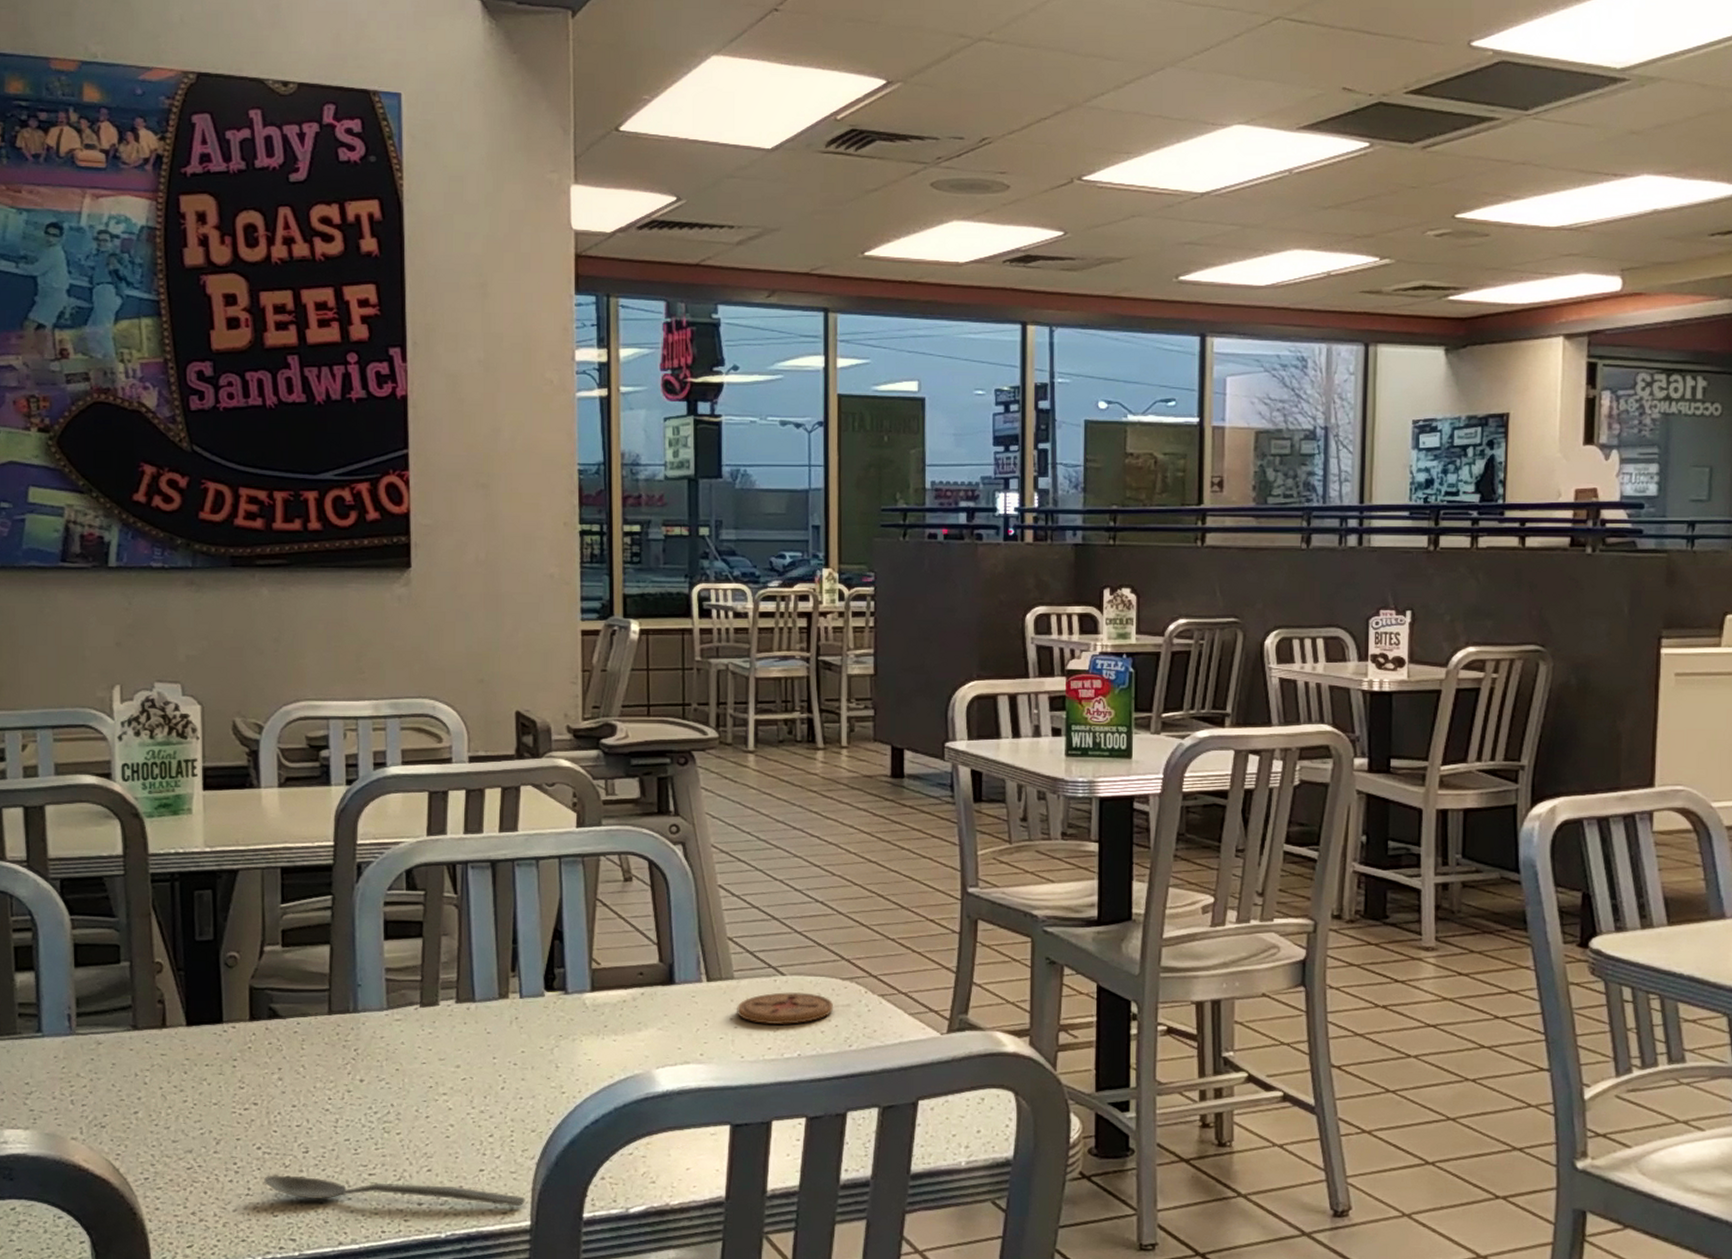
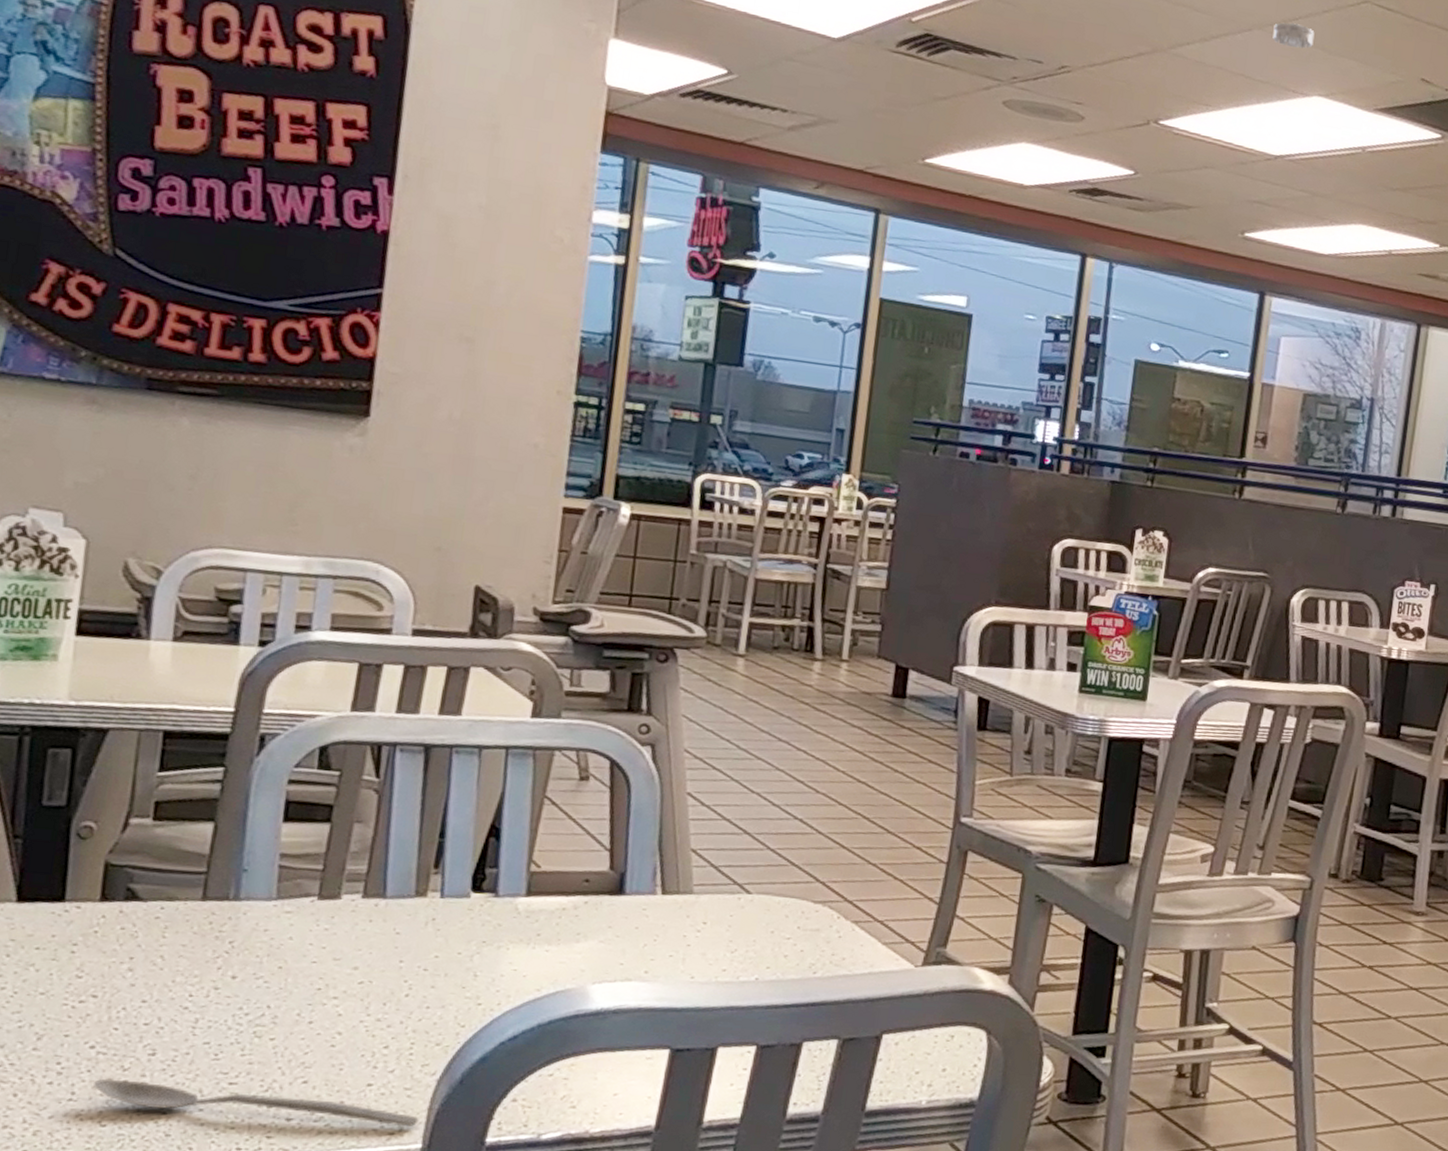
coaster: present [737,992,833,1026] -> none [692,911,801,947]
smoke detector: none [1186,54,1228,80] -> present [1272,22,1315,49]

